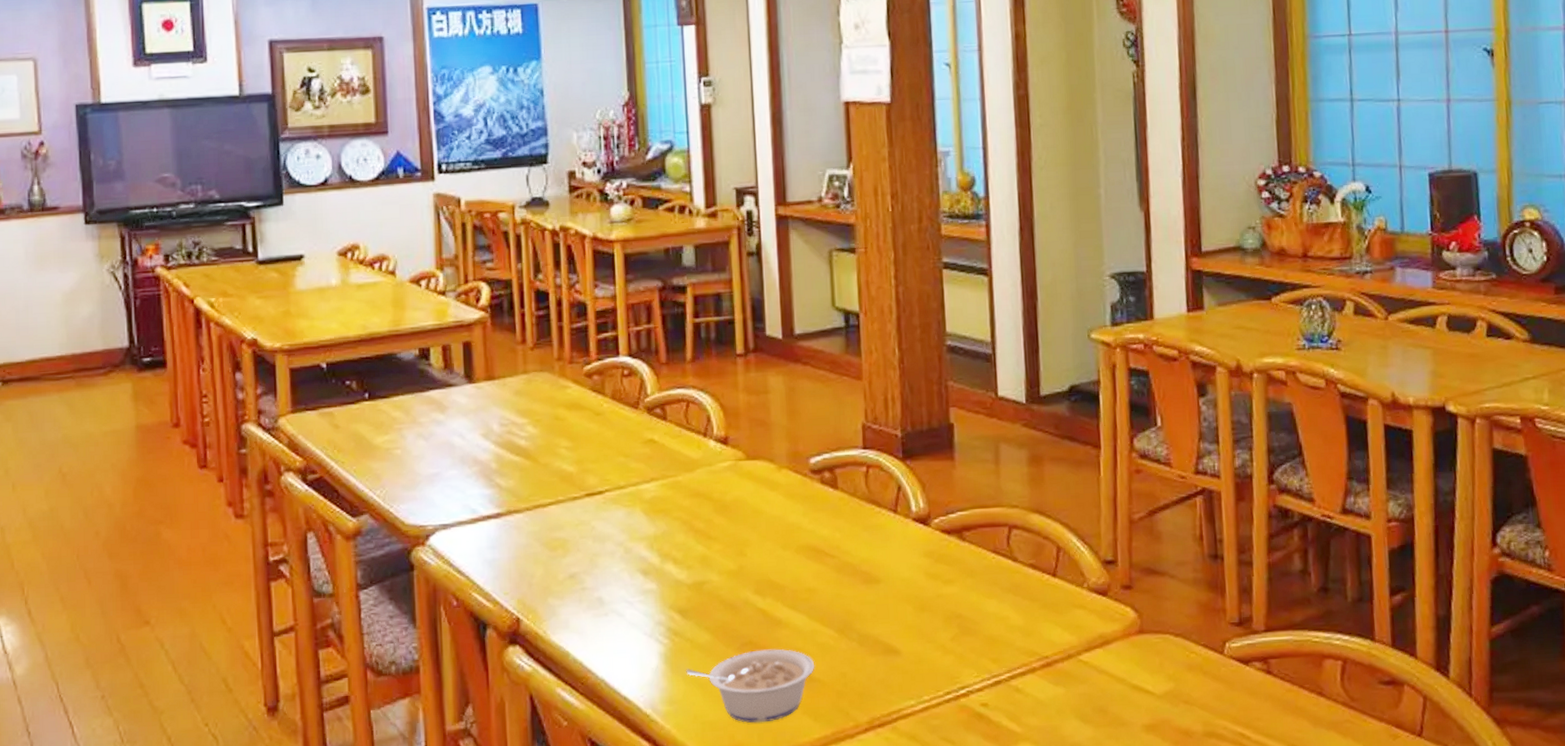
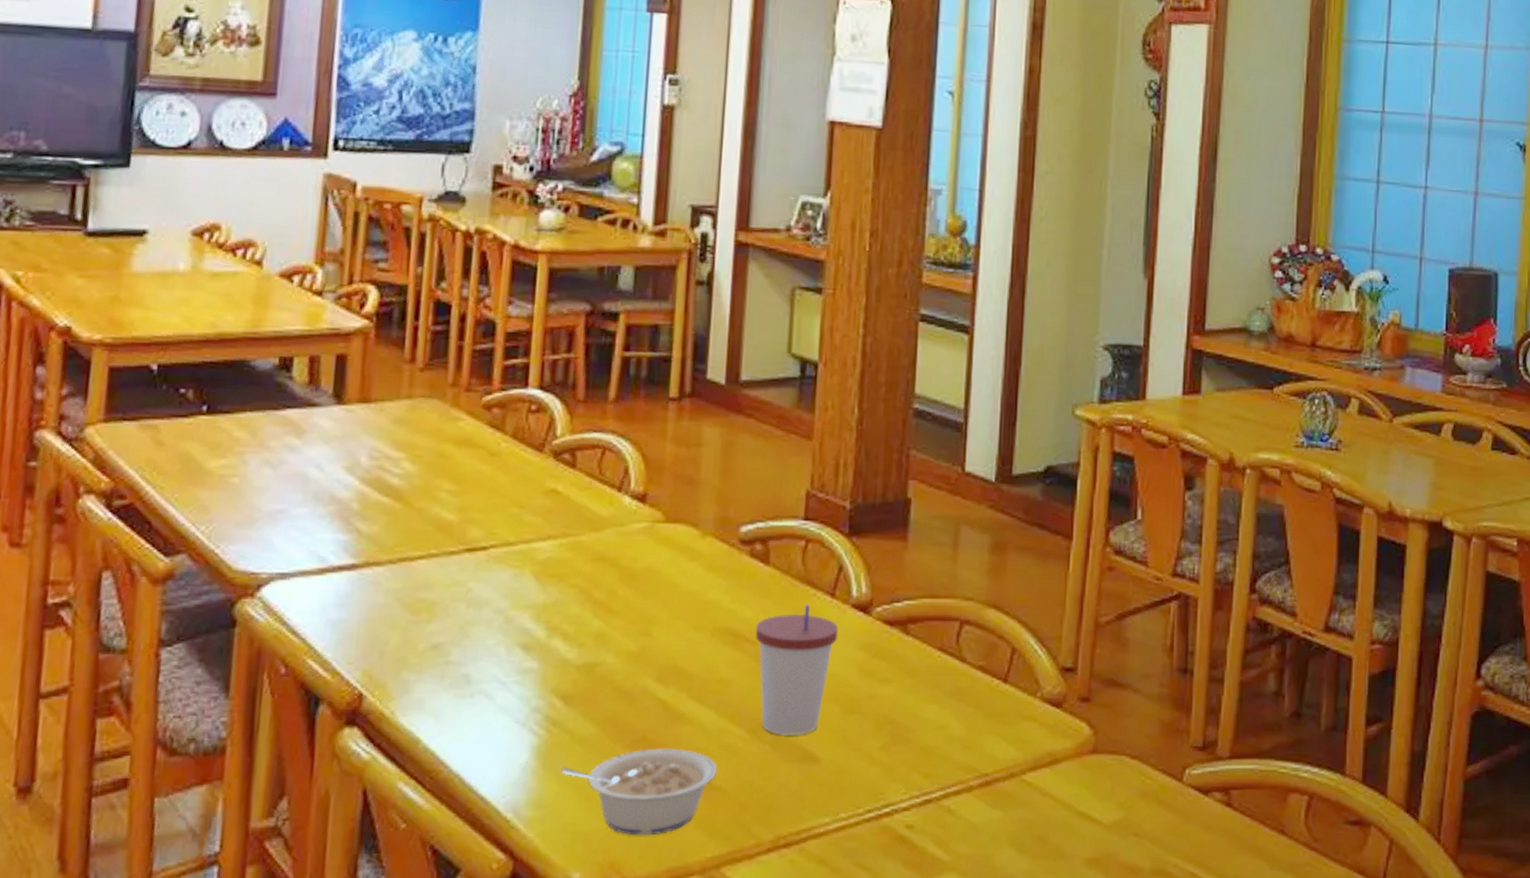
cup: none [832,521,904,634] -> present [755,604,839,737]

